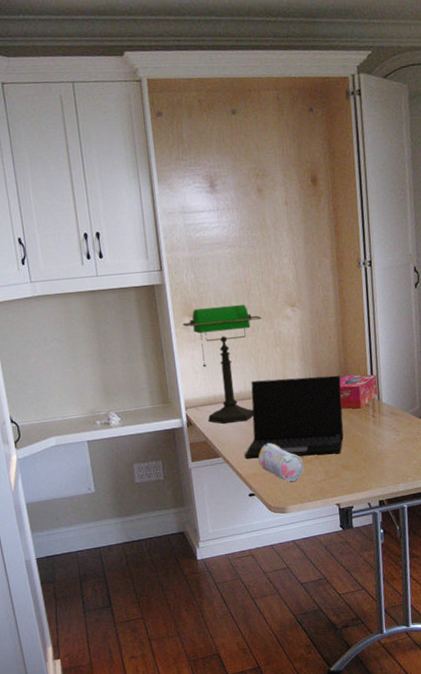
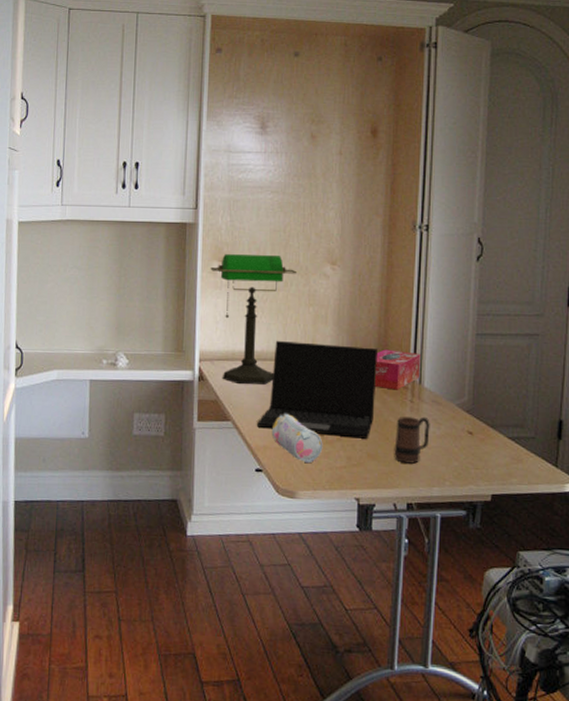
mug: none [363,427,391,469] -> present [394,416,430,464]

